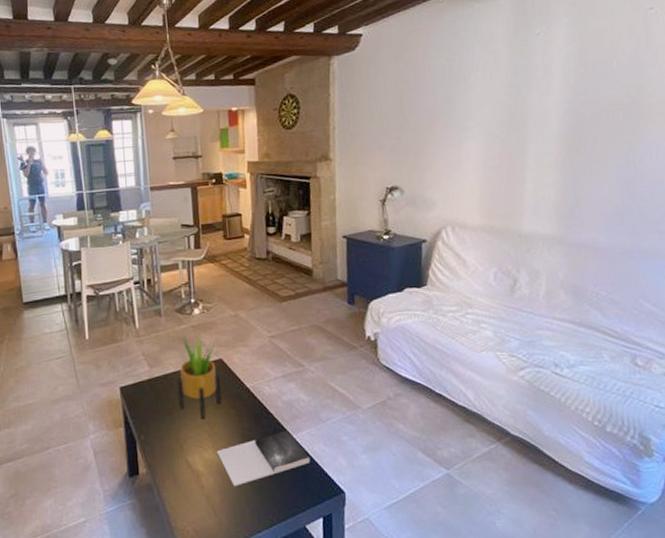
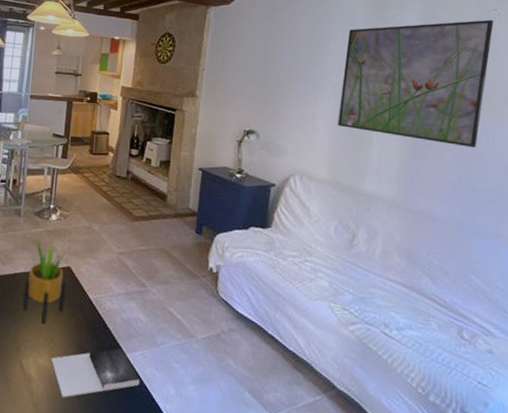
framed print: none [486,20,651,168] -> present [338,19,494,148]

